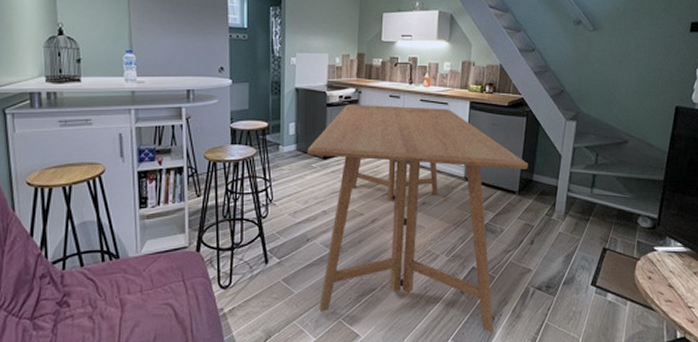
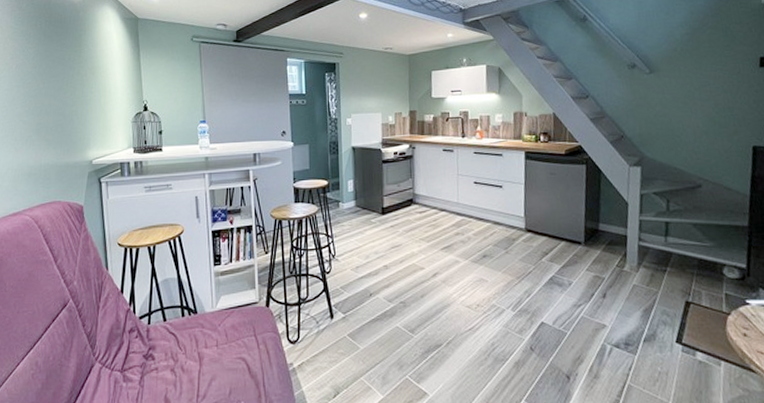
dining table: present [308,104,529,333] -> none [366,159,593,394]

